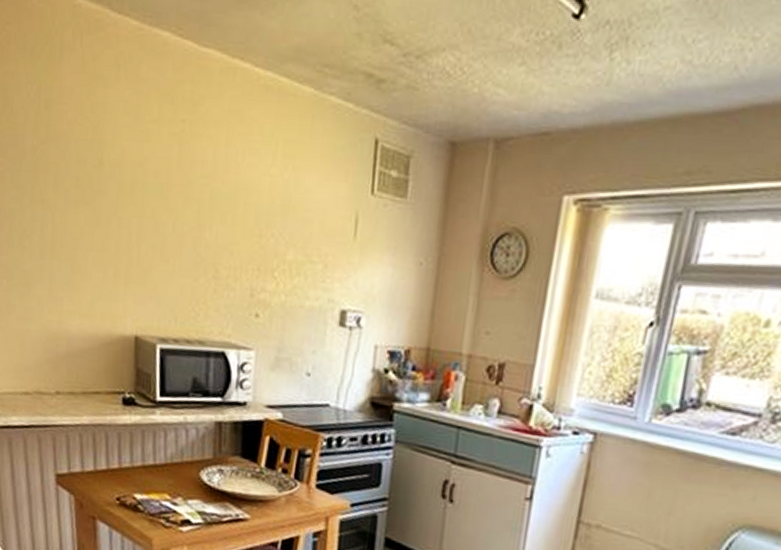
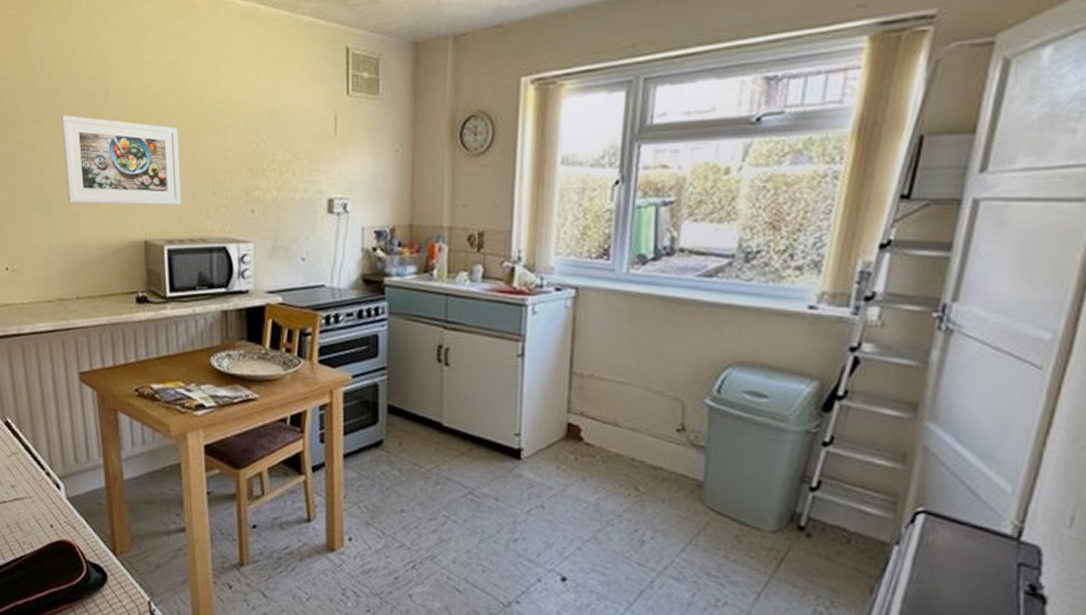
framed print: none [46,182,180,300] -> present [61,115,182,205]

